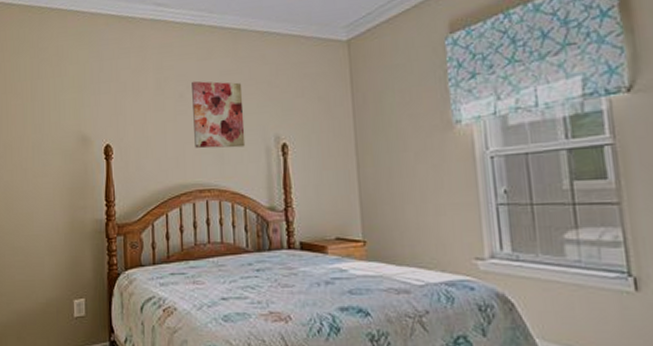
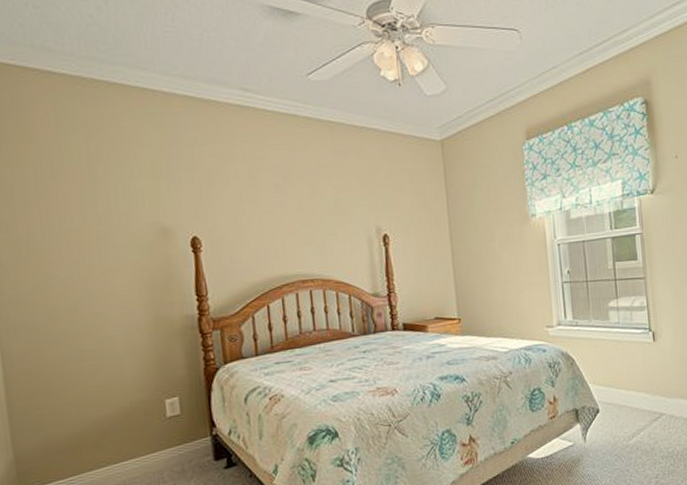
wall art: present [192,80,246,149] -> none [288,172,348,240]

